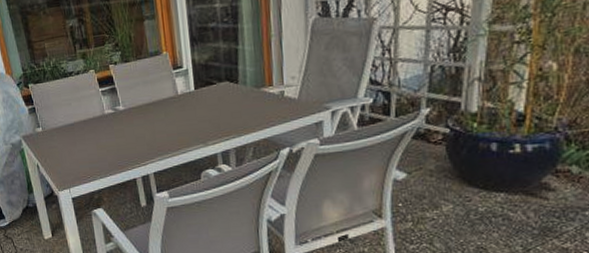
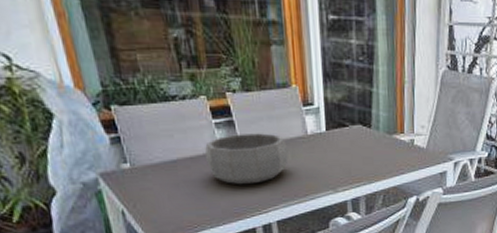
decorative bowl: none [94,96,162,142] -> present [204,133,289,185]

